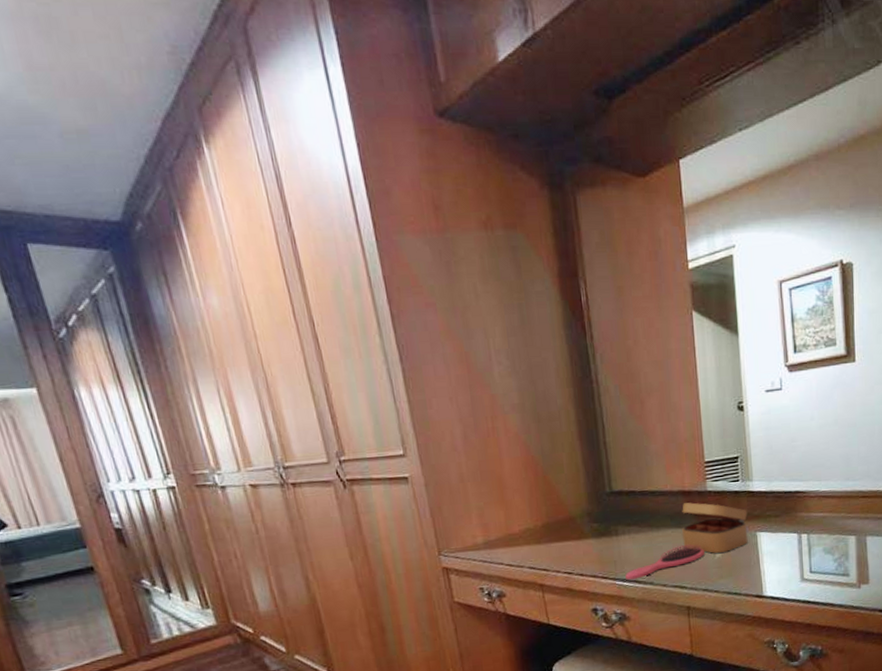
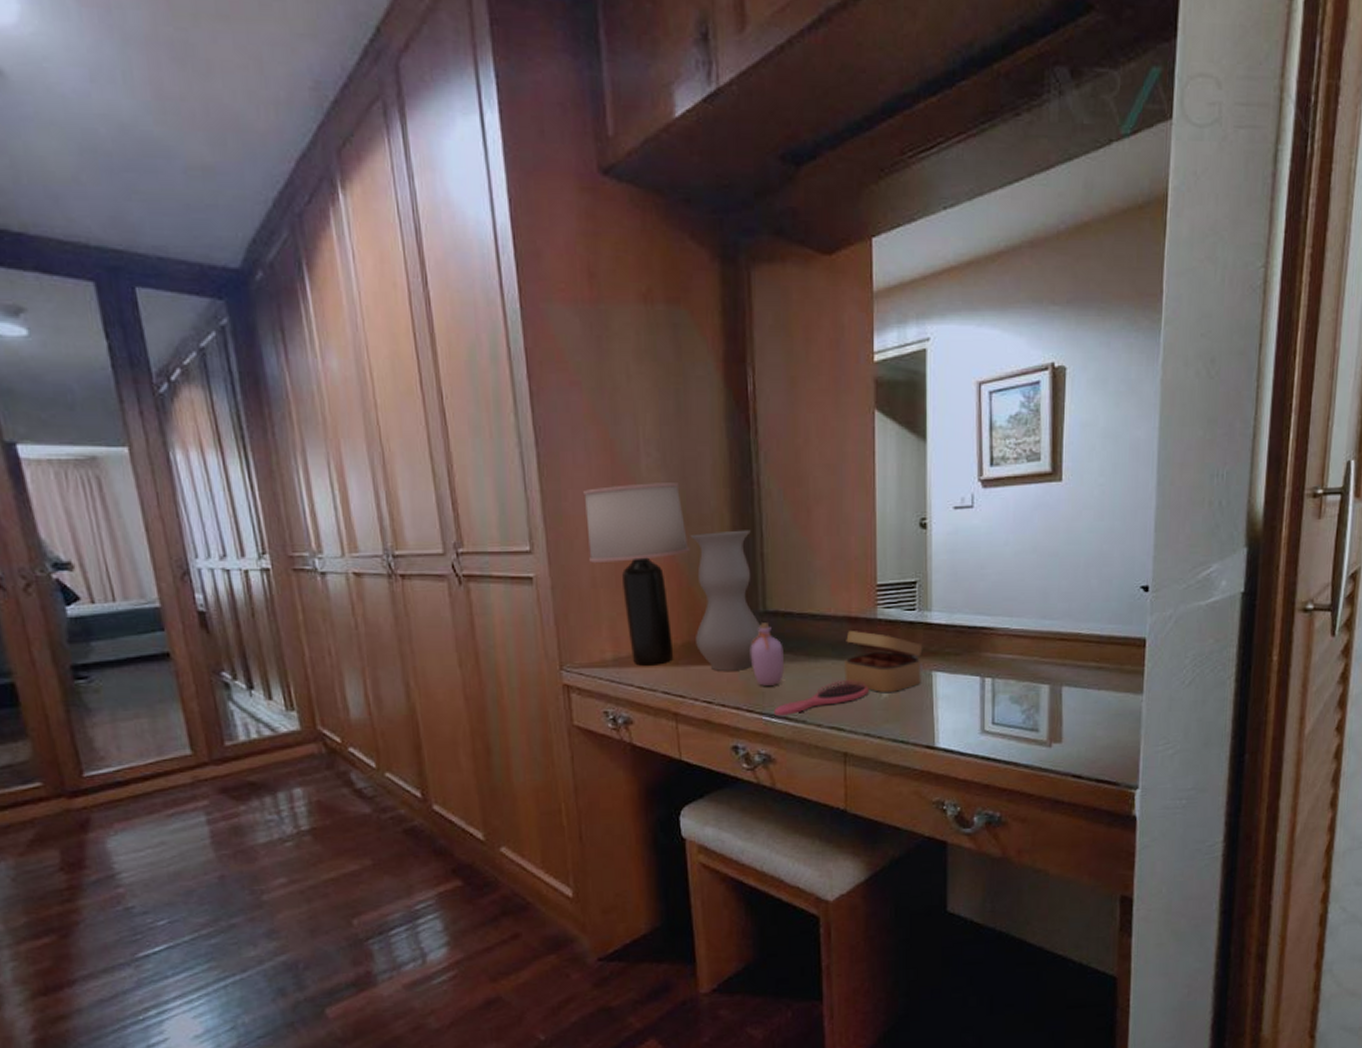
table lamp: none [446,386,543,548] -> present [583,483,691,667]
vase: none [542,422,609,546] -> present [690,530,761,671]
perfume bottle: none [601,501,632,556] -> present [750,623,785,686]

